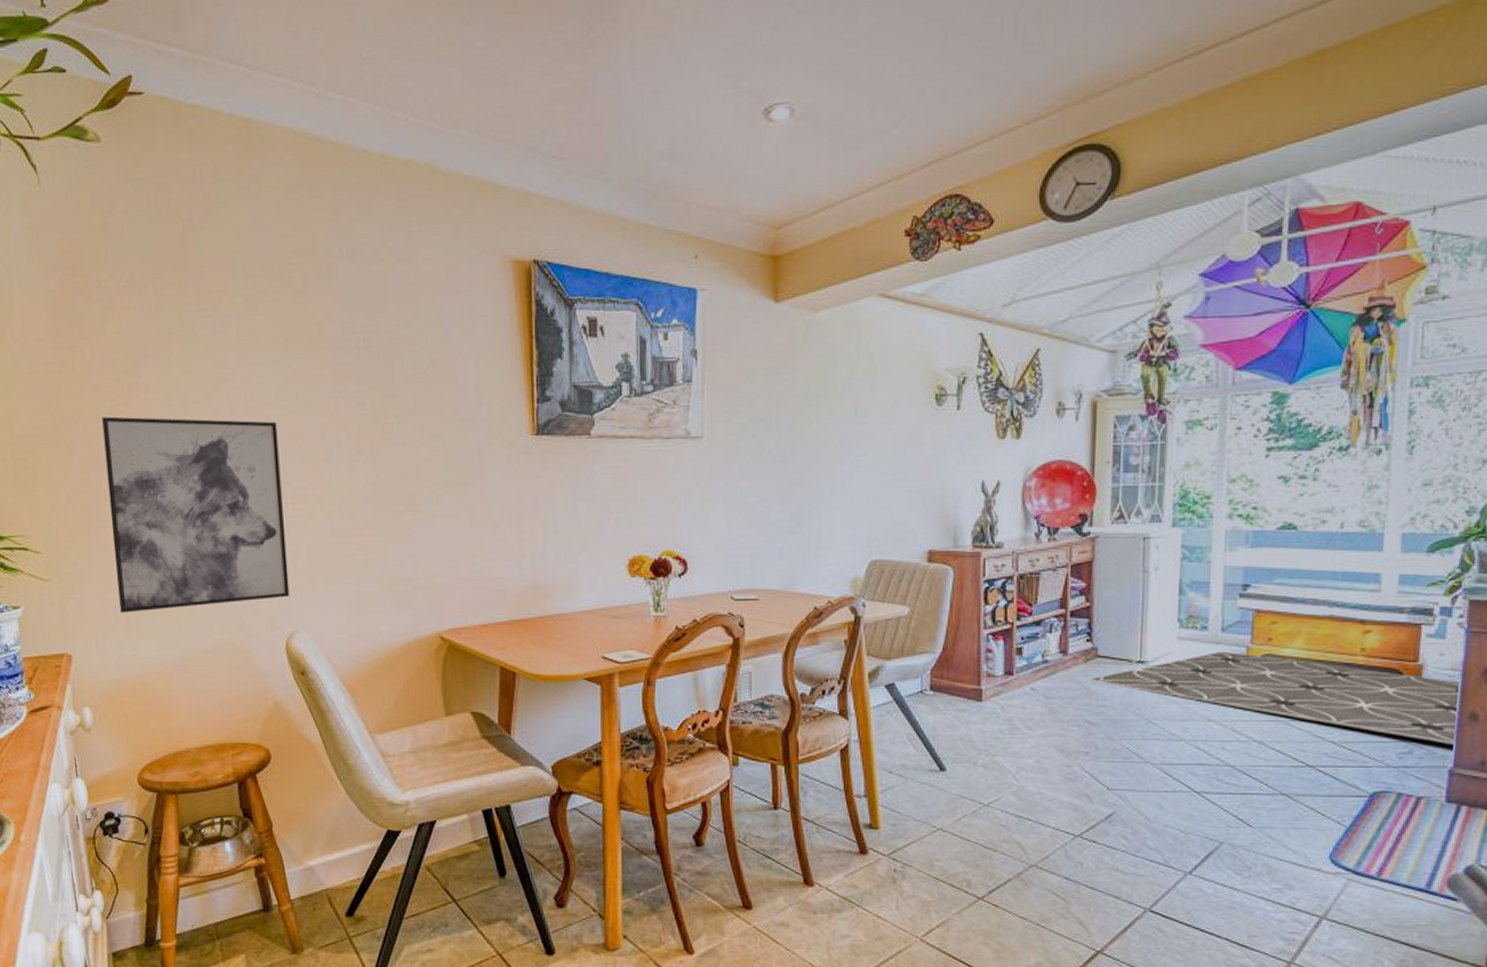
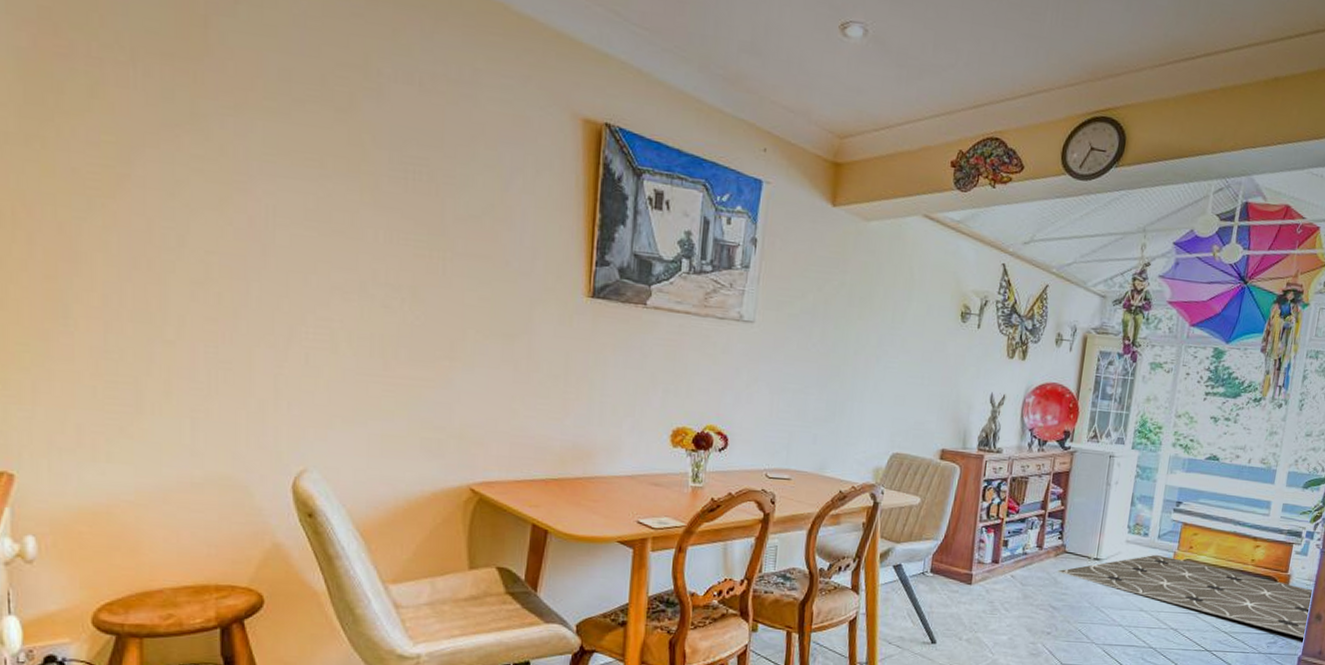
wall art: present [102,416,290,613] -> none [79,206,304,434]

